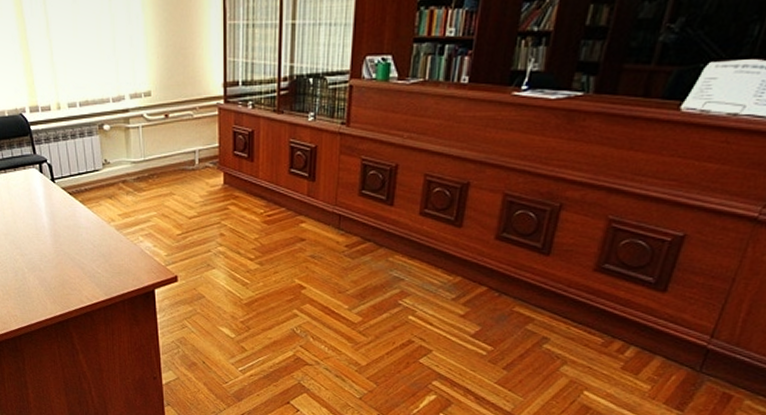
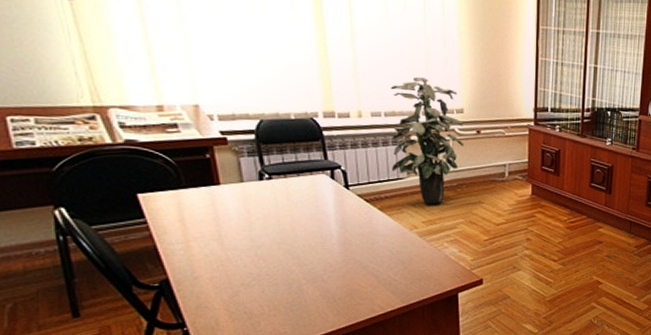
indoor plant: none [83,60,154,197] -> present [391,76,465,205]

